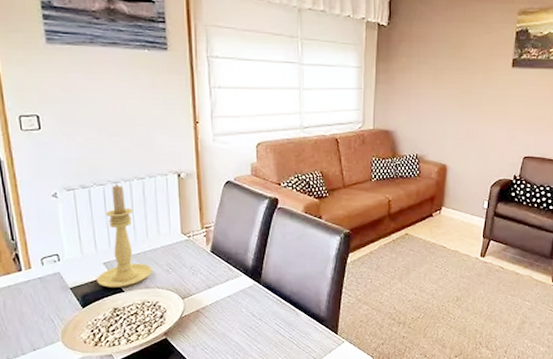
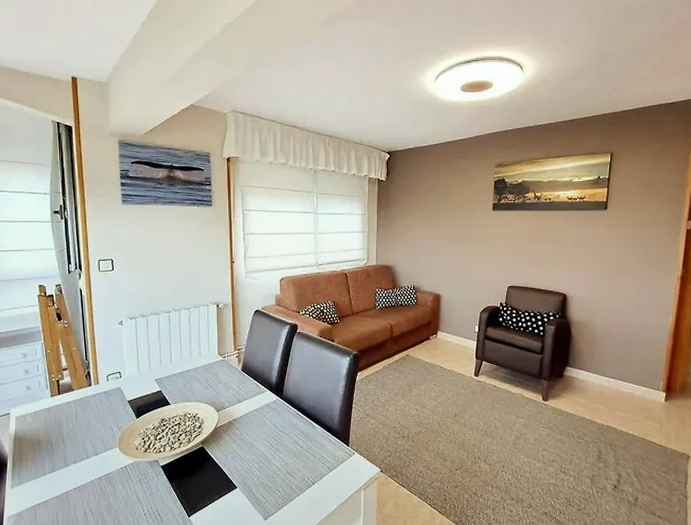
candle holder: present [97,184,153,288] -> none [149,314,194,401]

